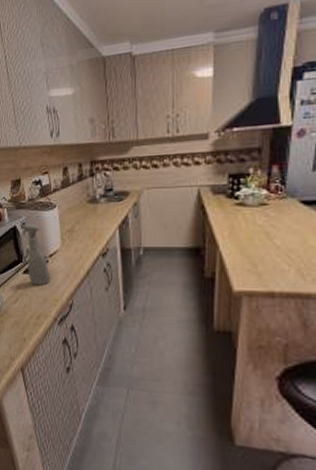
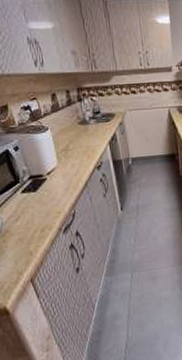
spray bottle: present [20,224,51,286] -> none [12,146,51,203]

